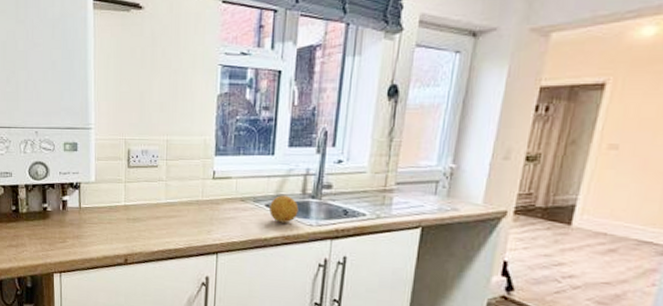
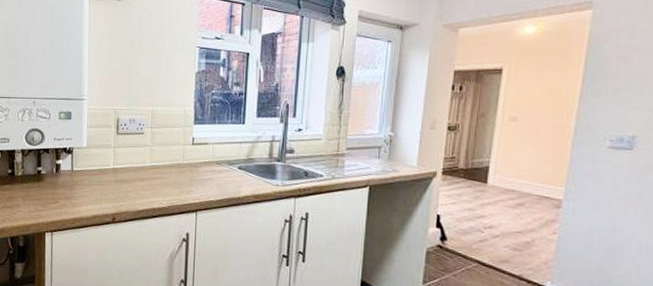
fruit: present [269,195,299,223] -> none [242,159,267,184]

